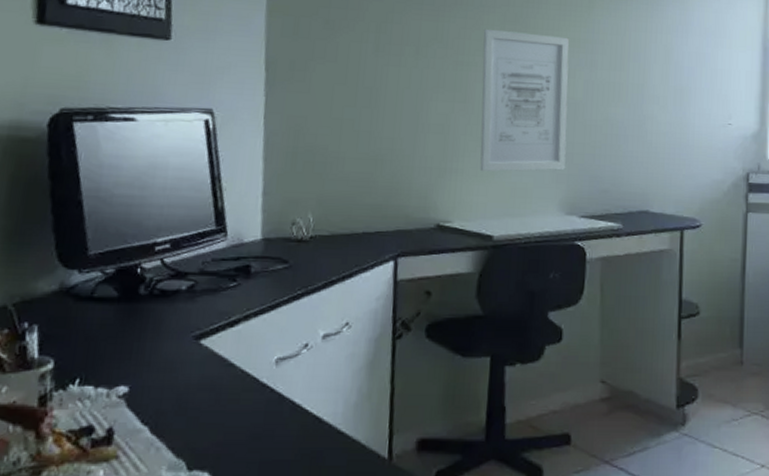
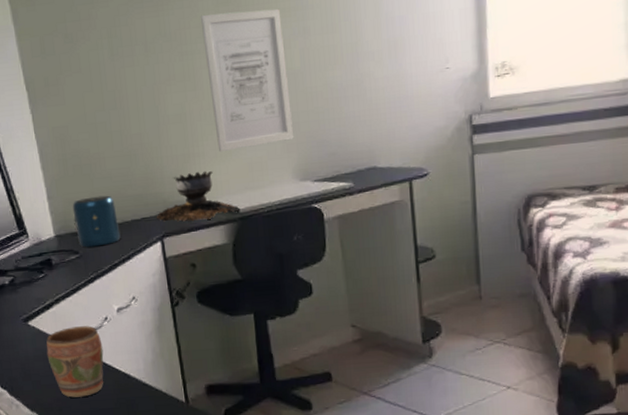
mug: none [216,352,295,443] -> present [46,326,104,398]
speaker: none [291,199,347,258] -> present [72,195,121,248]
brazier: none [395,188,493,243] -> present [157,170,240,222]

